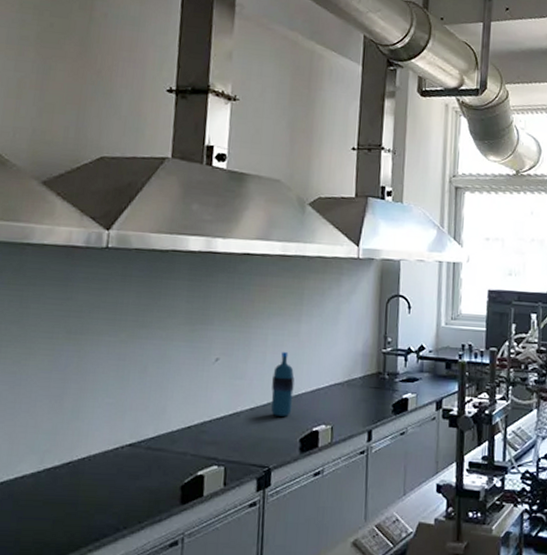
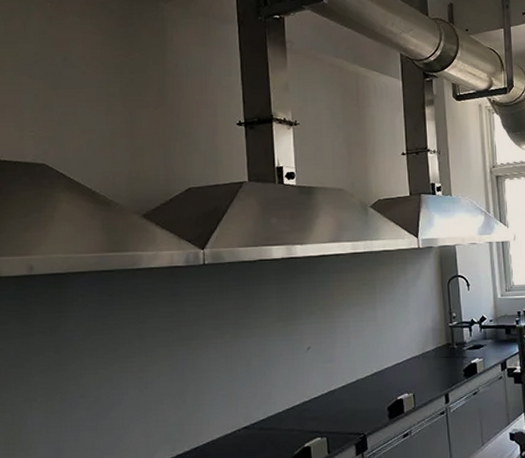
water bottle: present [271,352,295,417] -> none [358,335,378,390]

